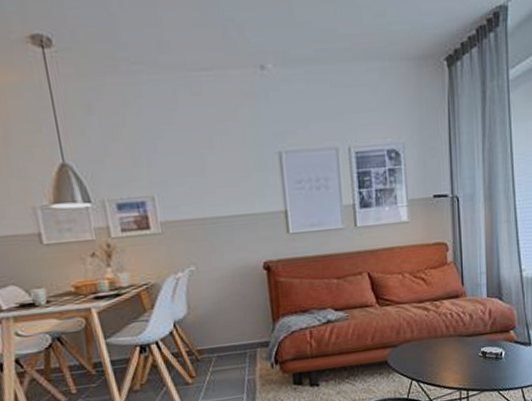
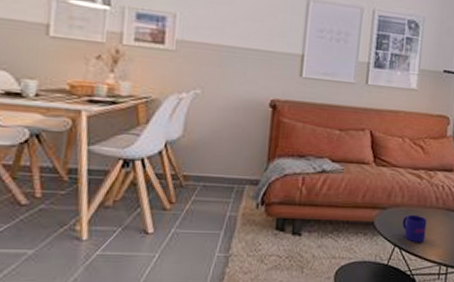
mug: none [415,346,441,373] -> present [402,214,427,242]

